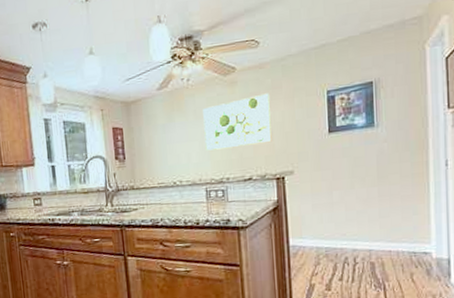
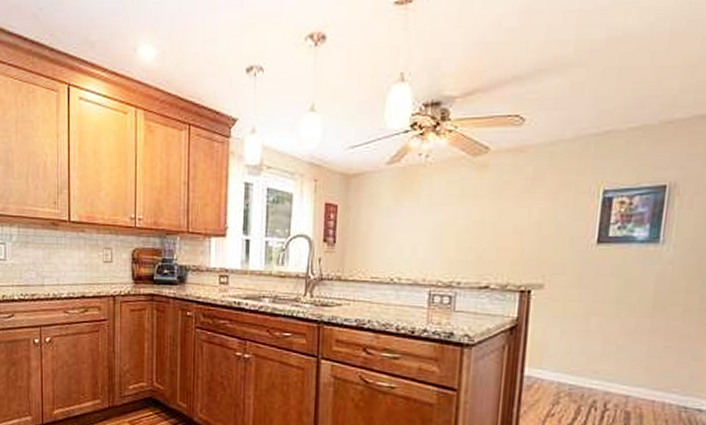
wall art: present [203,93,273,151] -> none [436,184,529,247]

